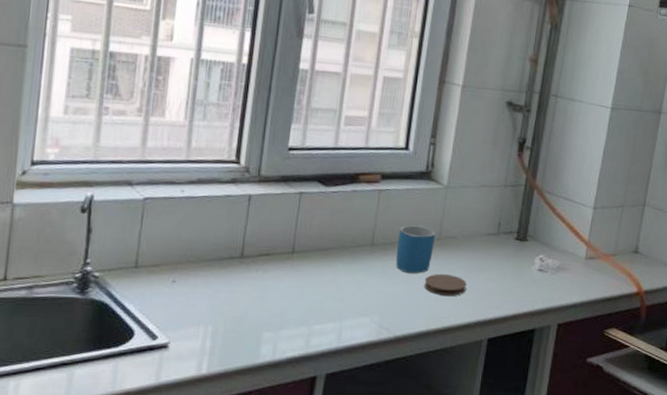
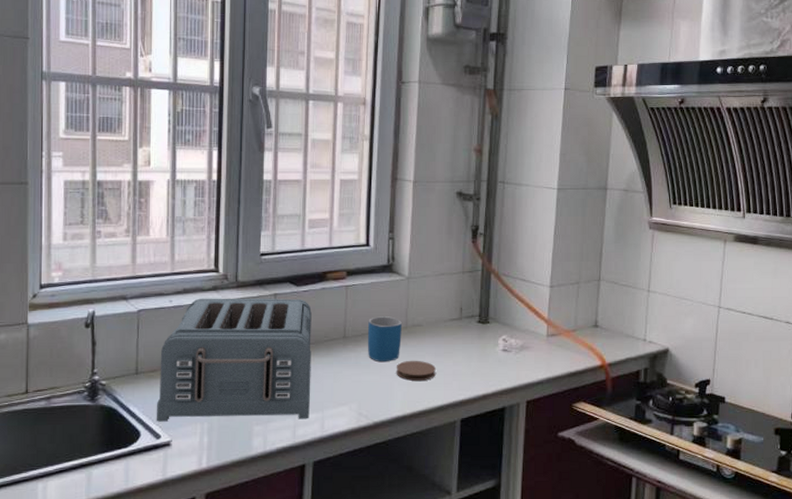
toaster: none [153,190,339,329] -> present [156,298,312,422]

